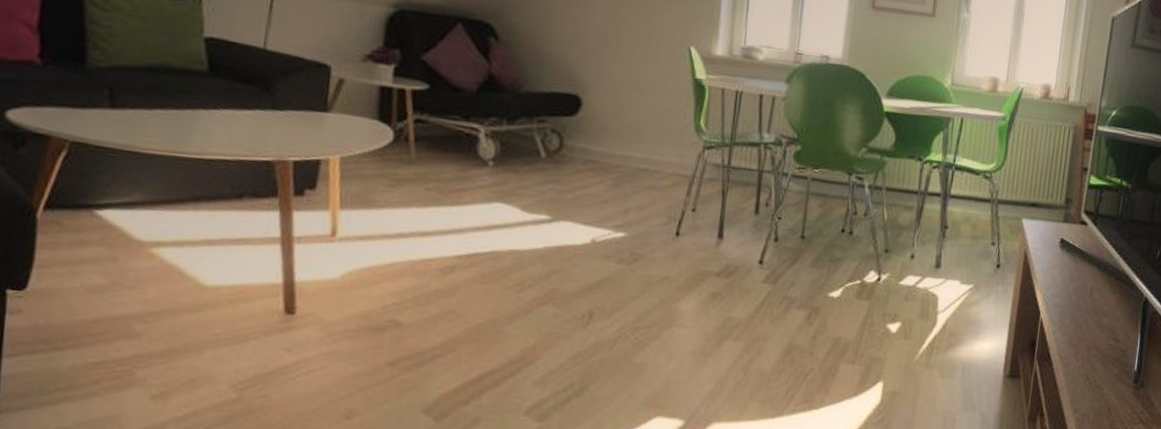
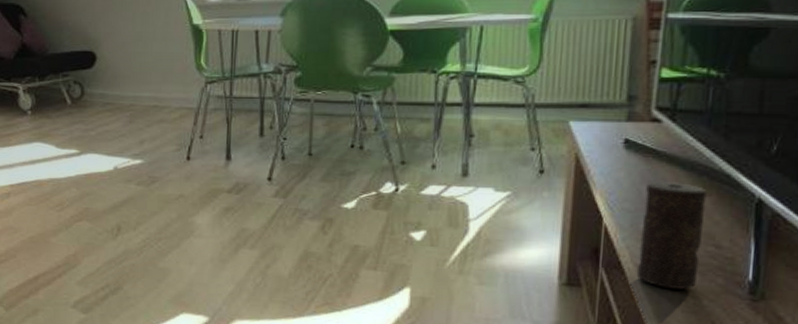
candle: none [1060,279,1113,379] -> present [636,181,707,290]

